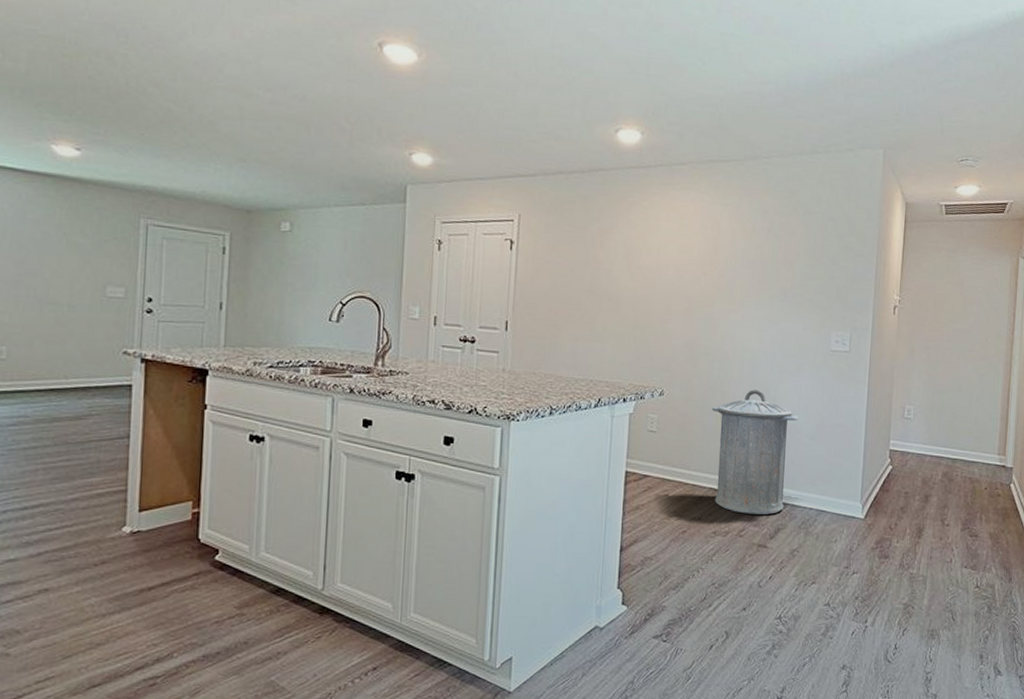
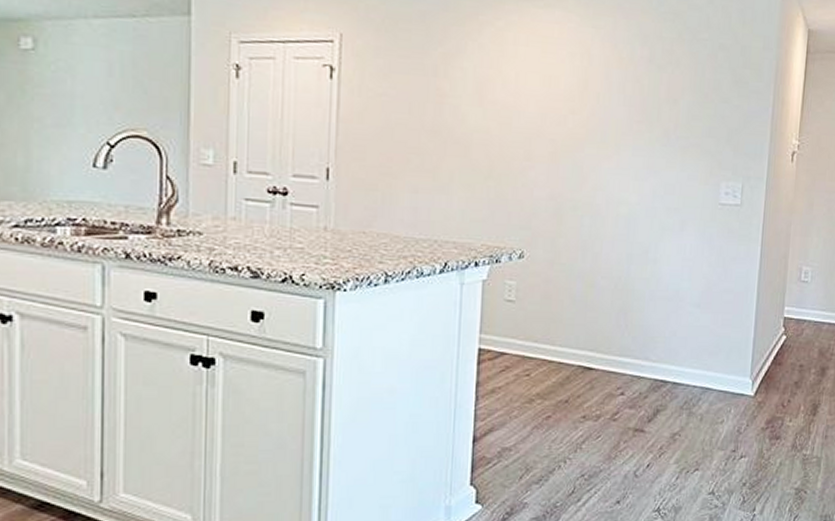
trash can: present [711,389,799,514] -> none [580,250,683,395]

